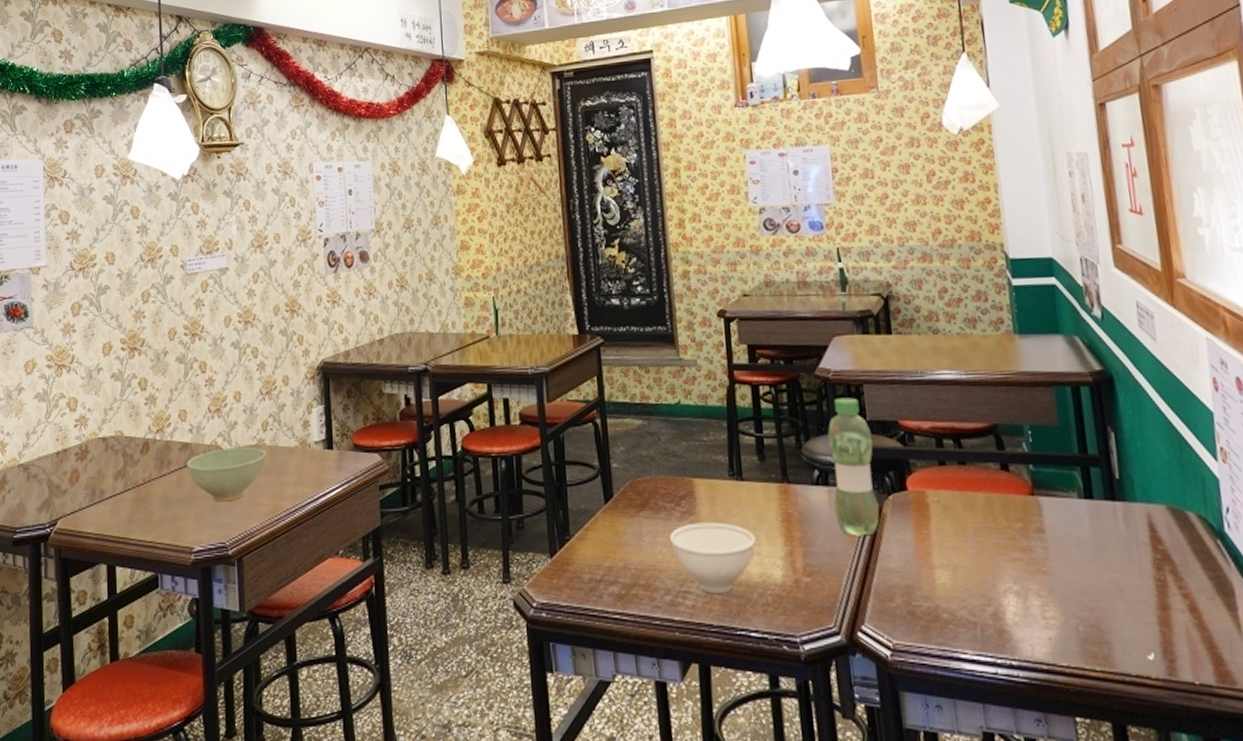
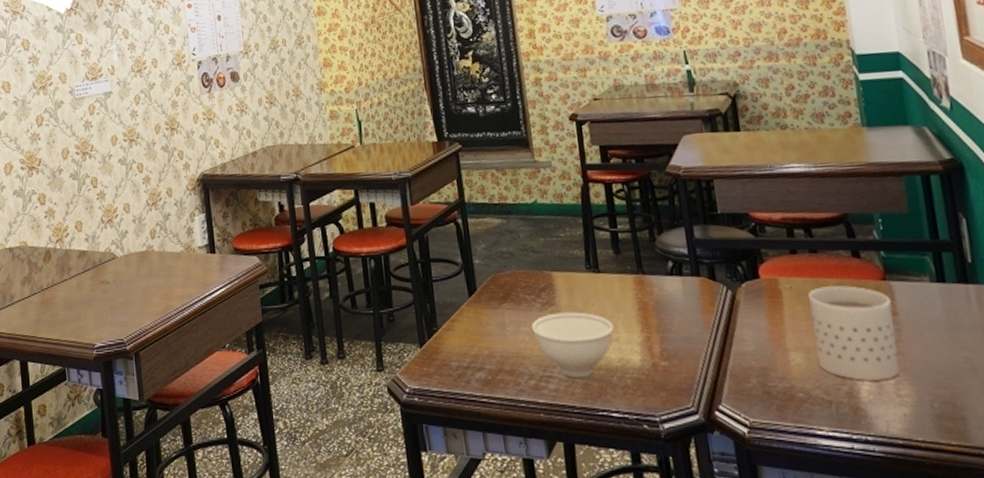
bowl: present [186,446,267,502] -> none [84,252,156,303]
water bottle: present [827,397,880,536] -> none [680,192,734,322]
mug: none [955,500,1047,601] -> present [807,286,901,381]

